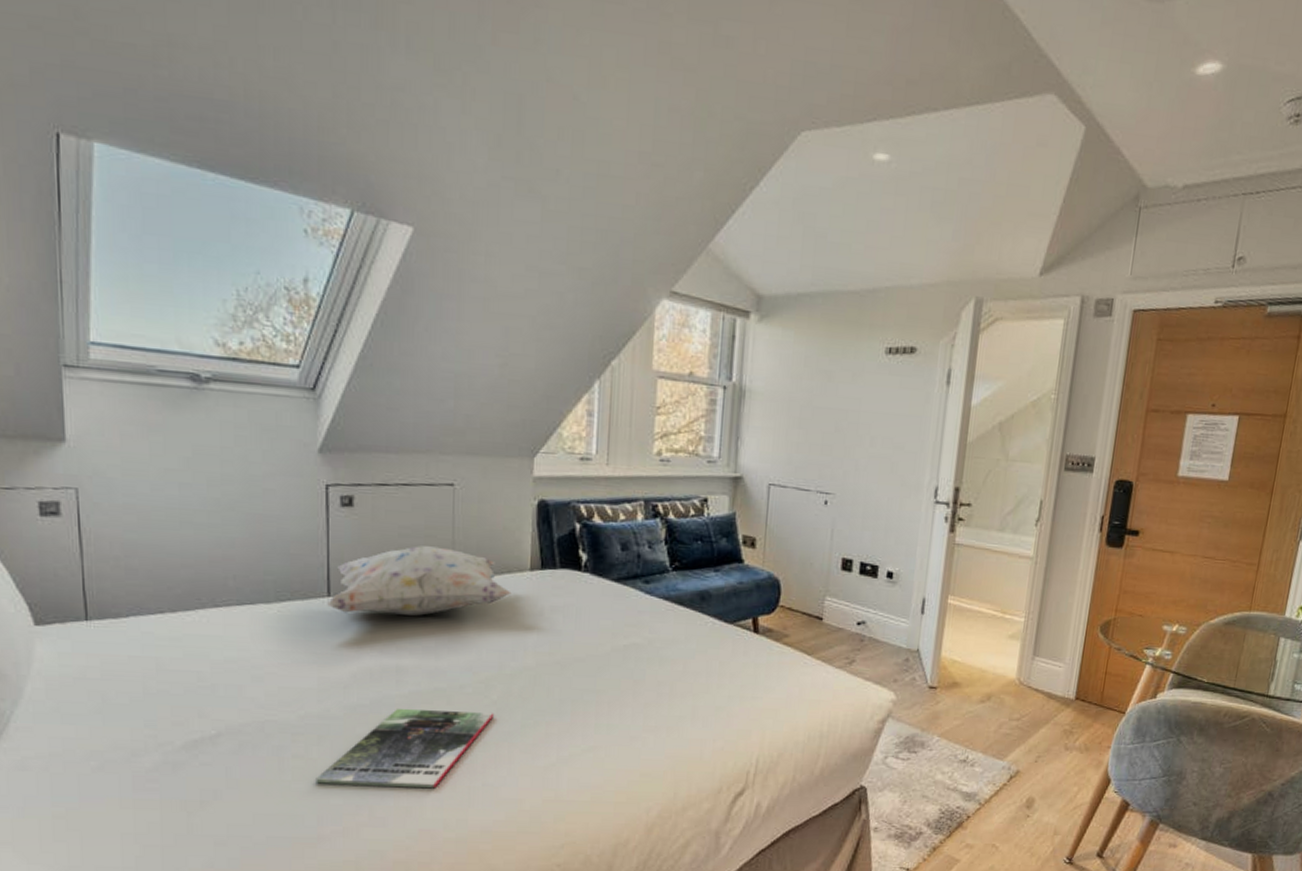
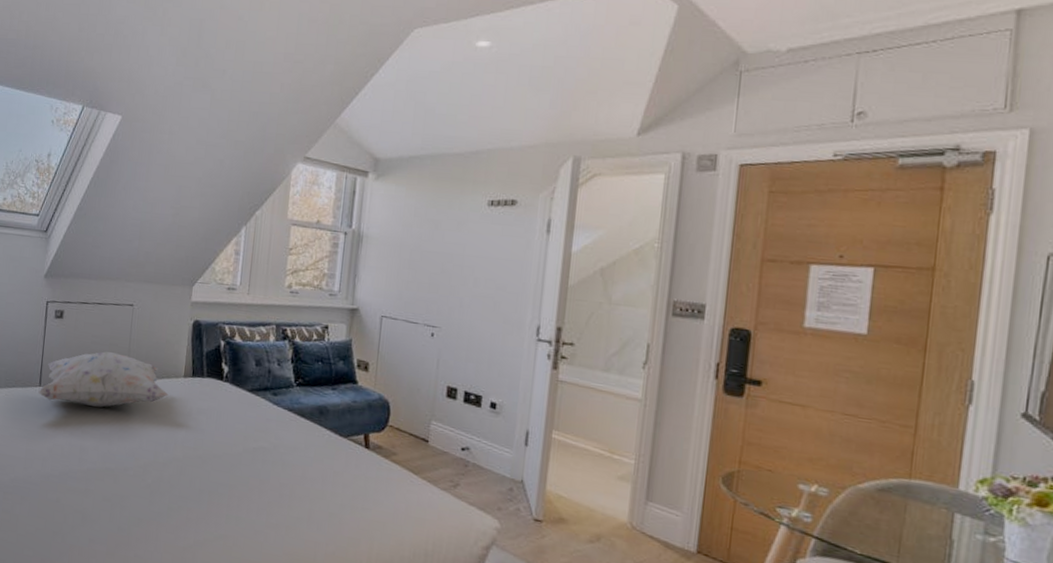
magazine: present [316,708,495,789] -> none [15,481,149,554]

